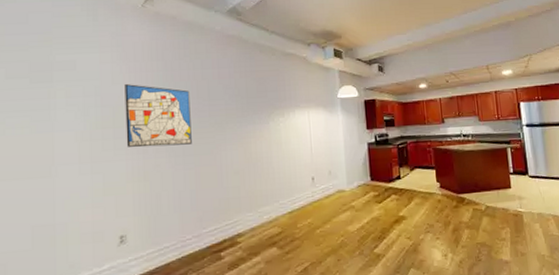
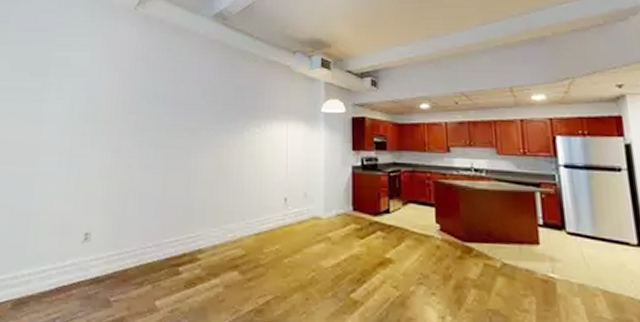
wall art: present [124,84,192,148] -> none [103,83,168,147]

